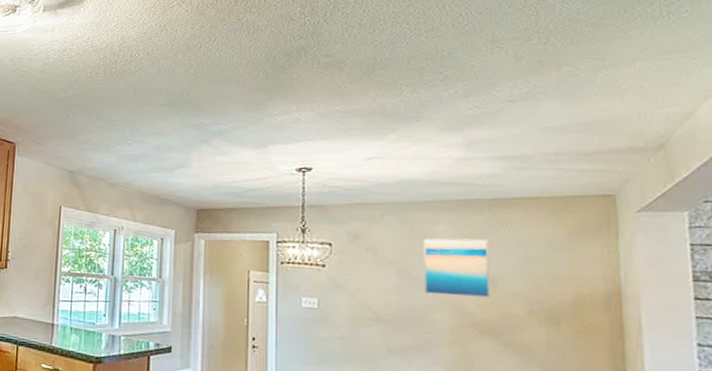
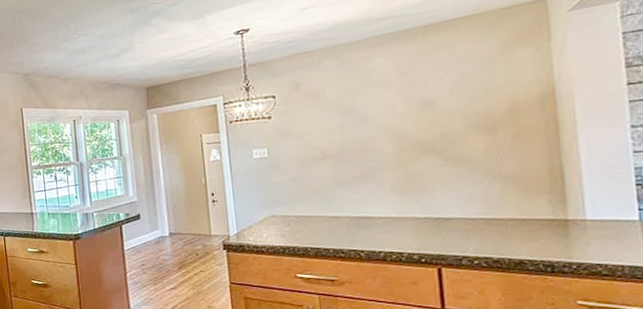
wall art: present [422,238,491,298] -> none [360,64,429,126]

